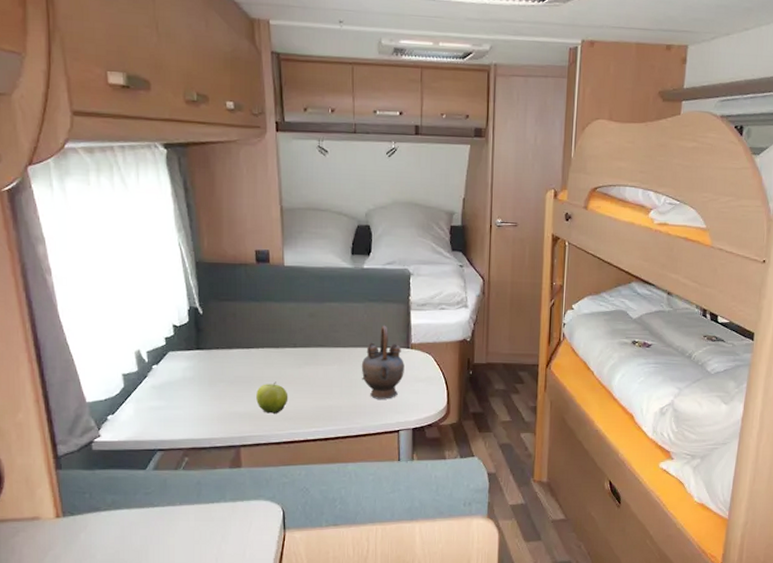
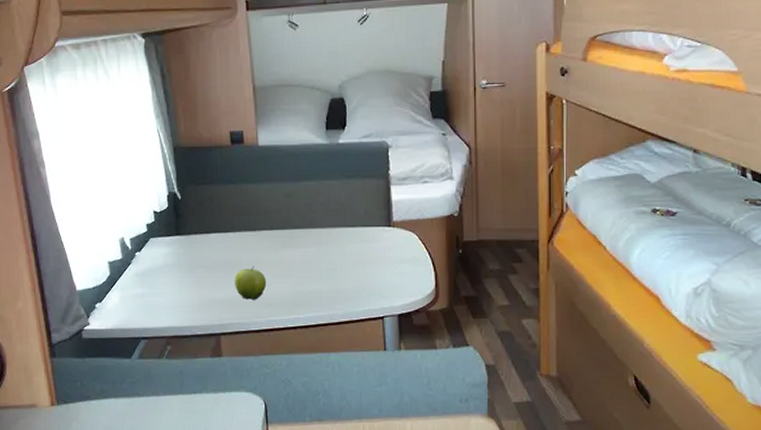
teapot: present [361,325,404,399] -> none [340,202,387,283]

